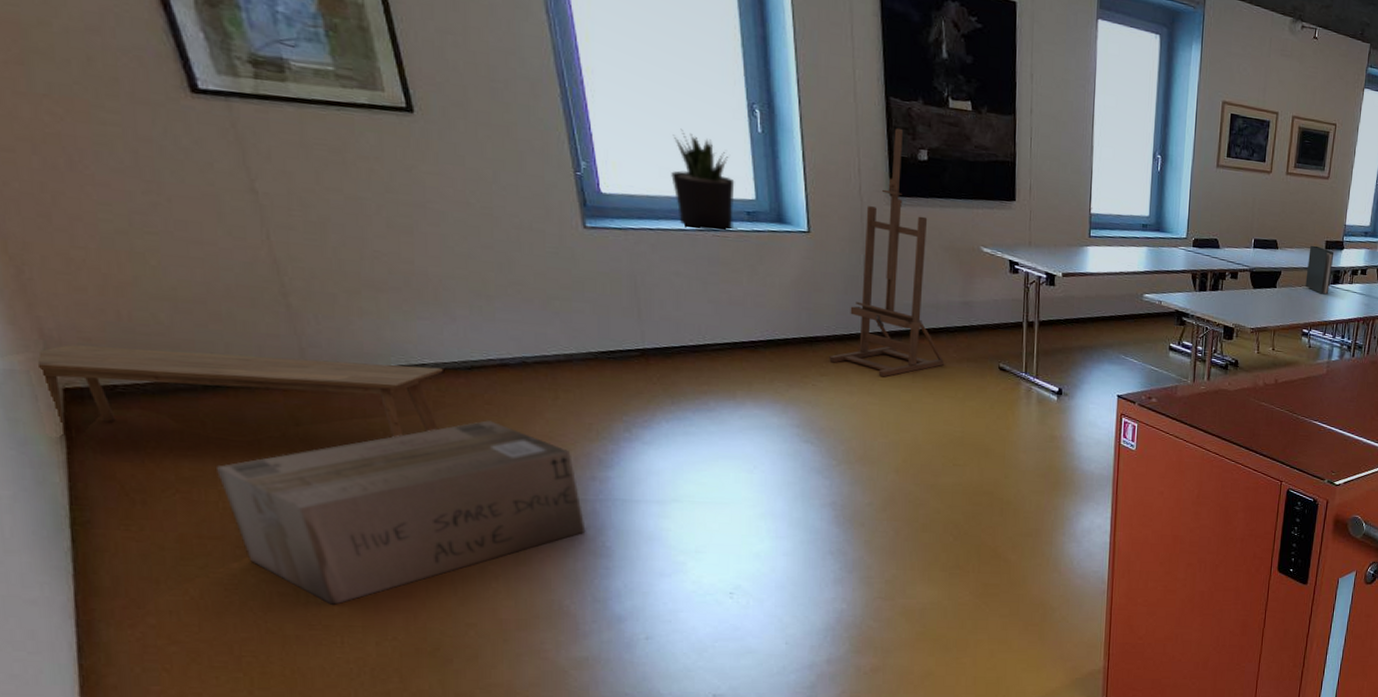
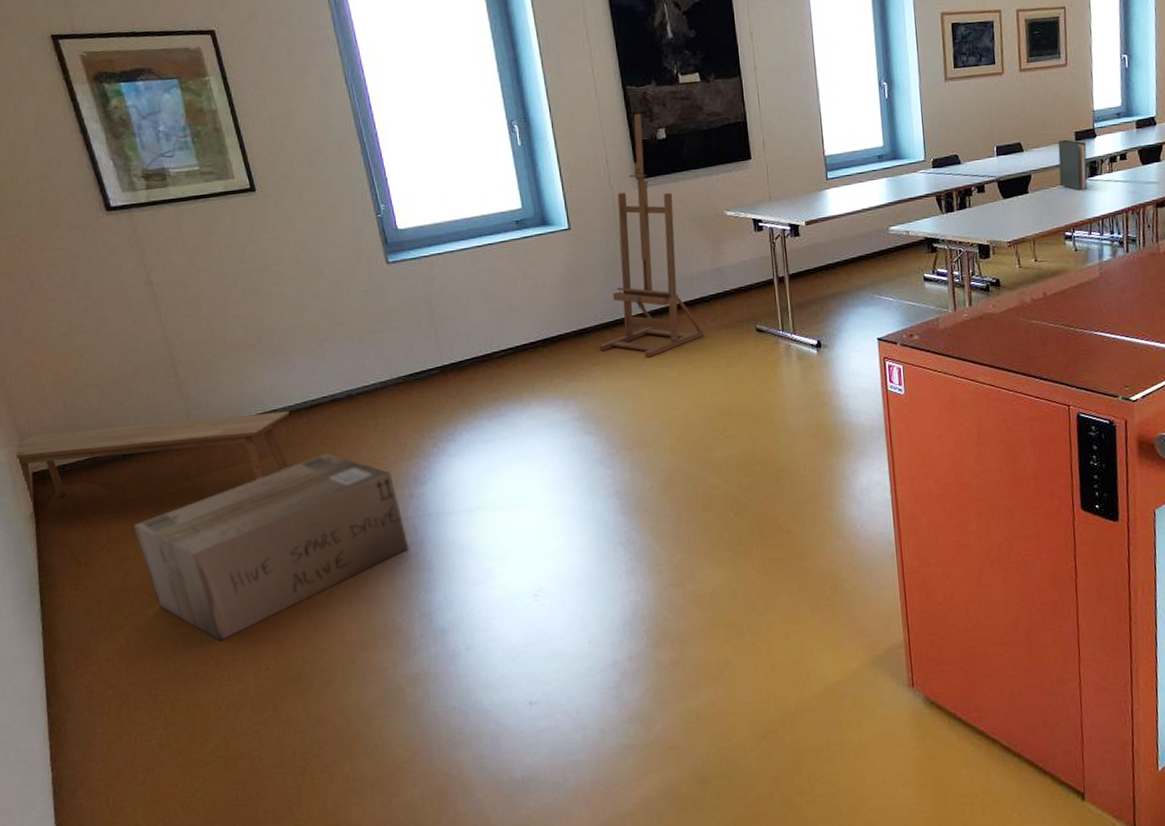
planter: present [671,128,735,232] -> none [450,157,506,246]

